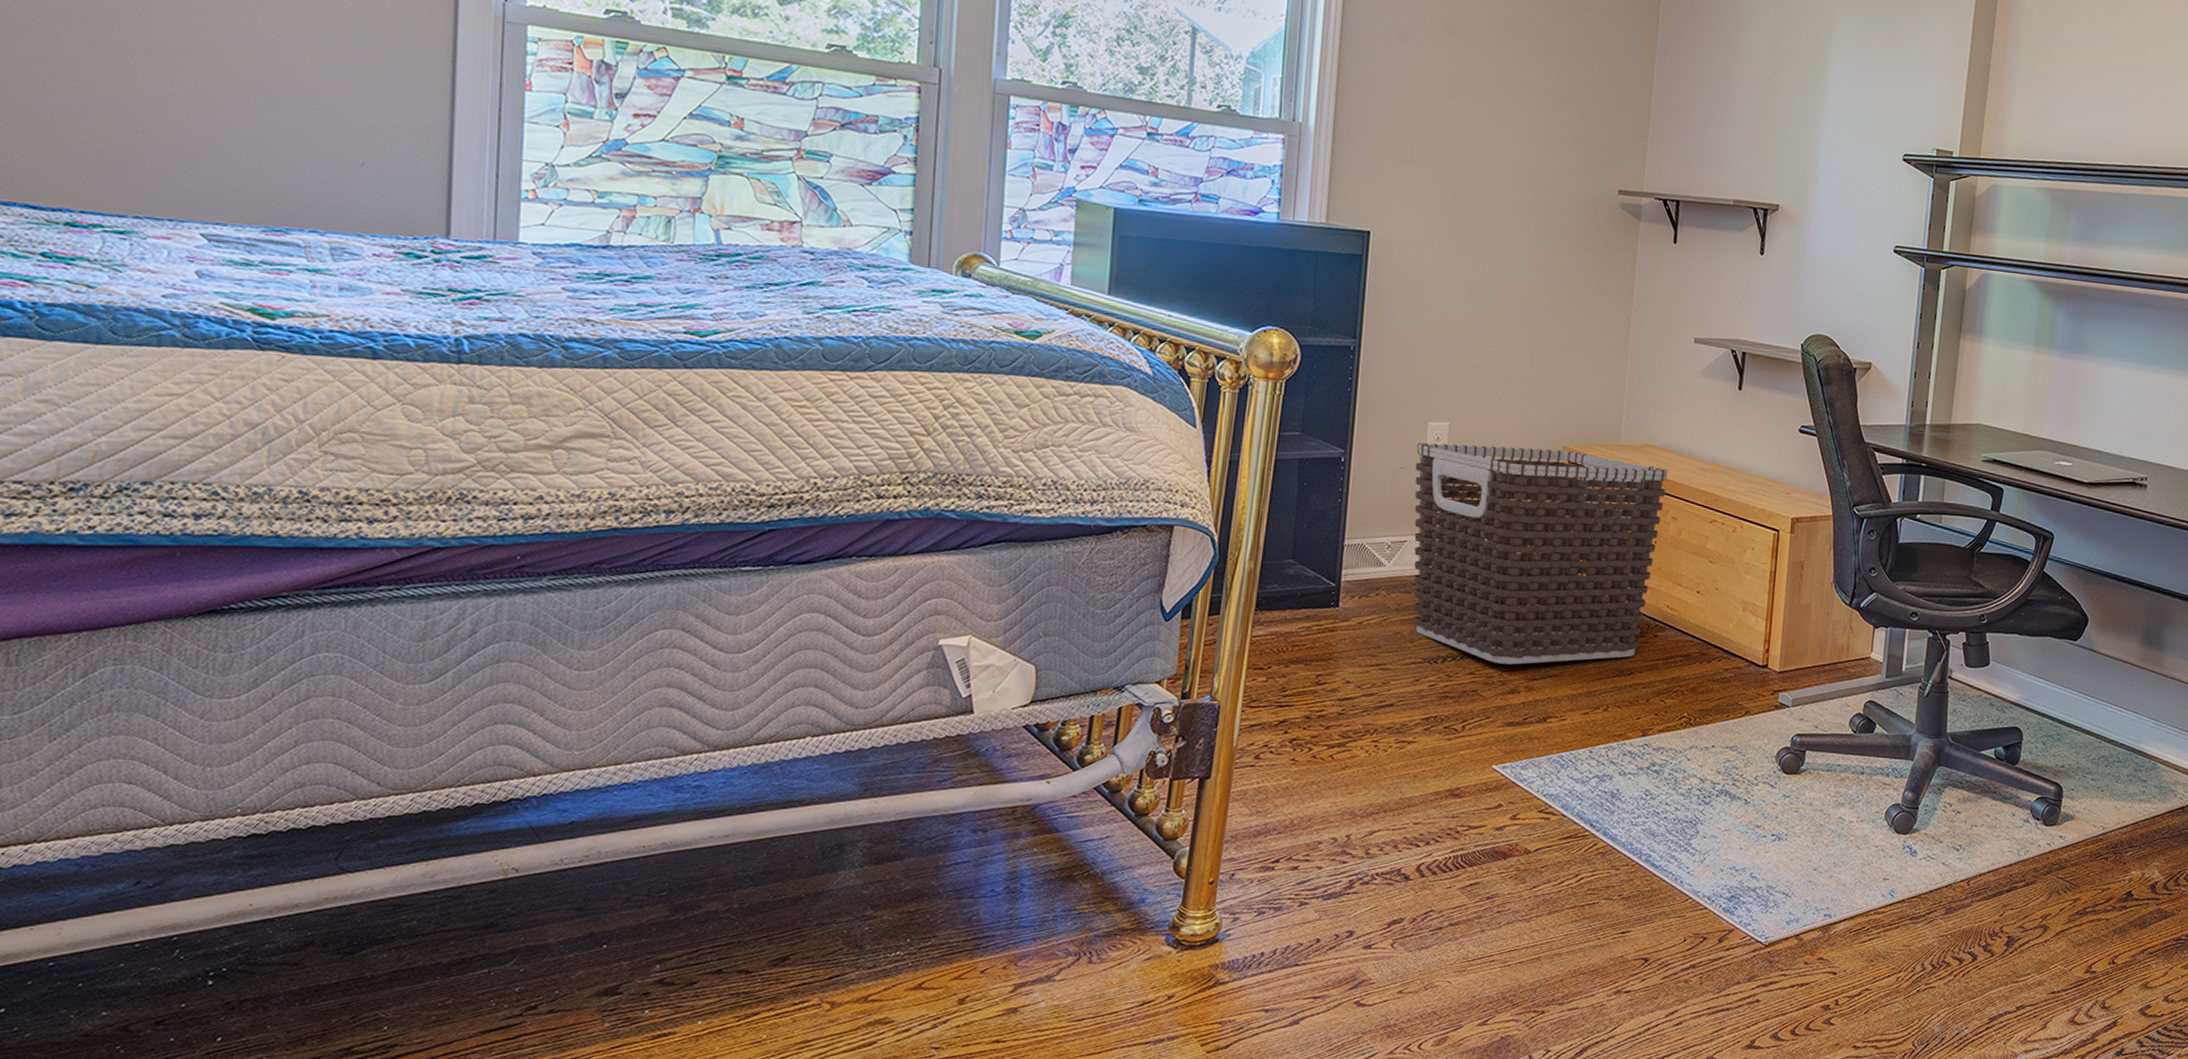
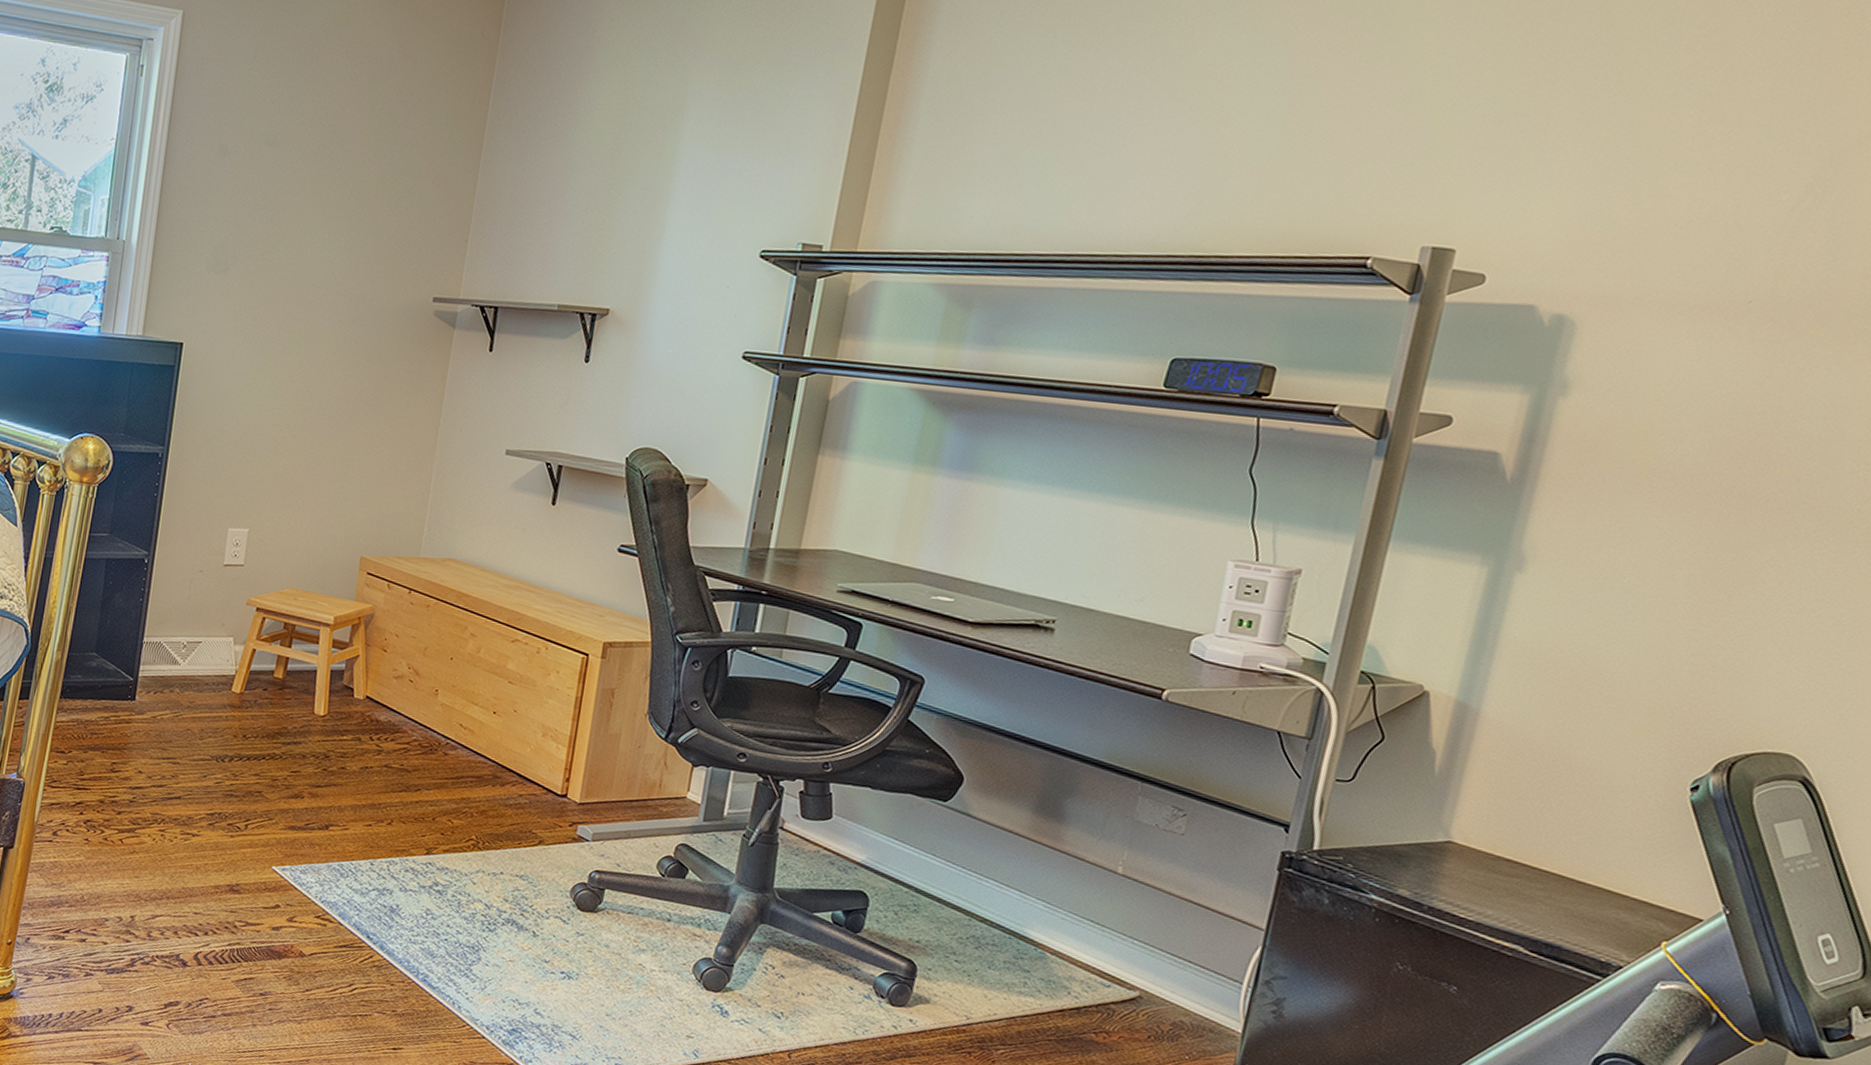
clothes hamper: present [1413,442,1668,665] -> none [204,547,470,773]

